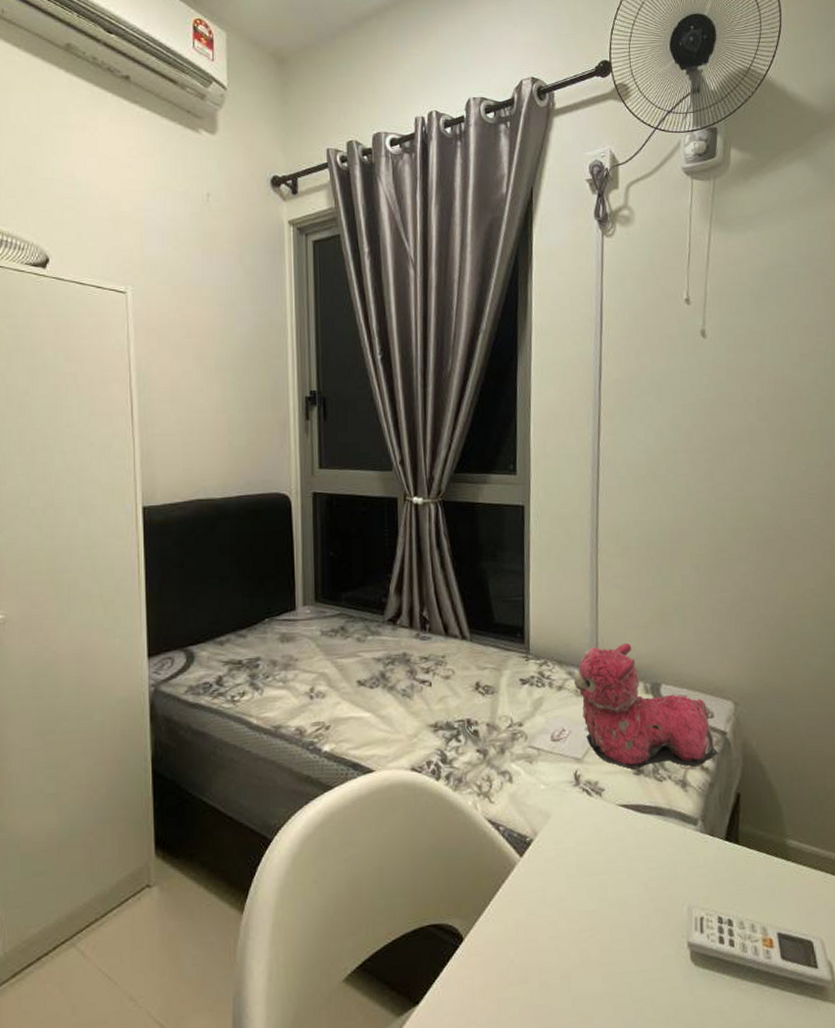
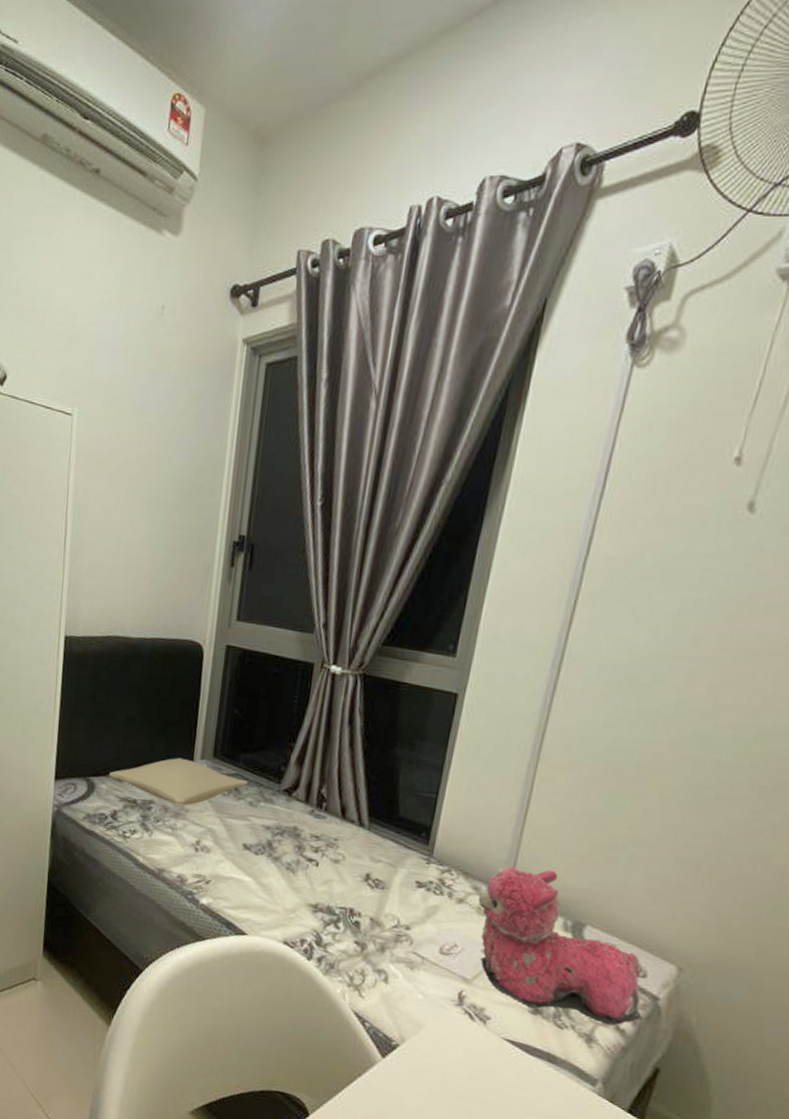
pillow: none [207,608,354,656] -> present [108,757,249,806]

